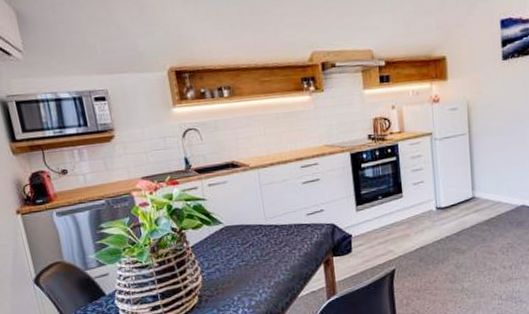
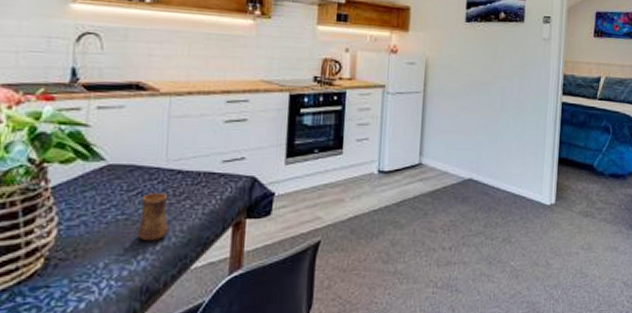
cup: none [253,243,277,280] -> present [136,193,168,241]

